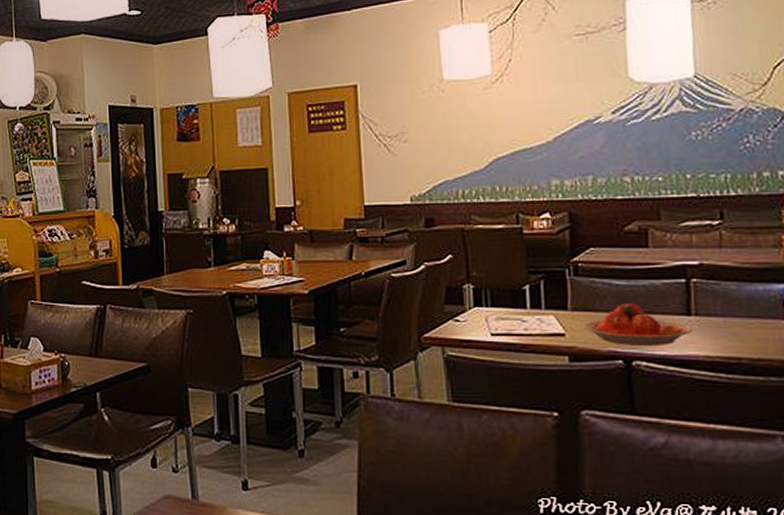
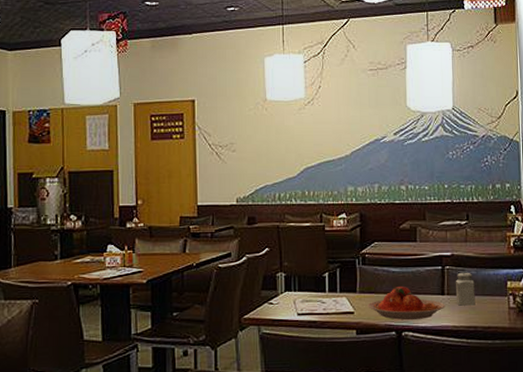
salt shaker: none [706,286,738,330] -> present [455,272,476,306]

